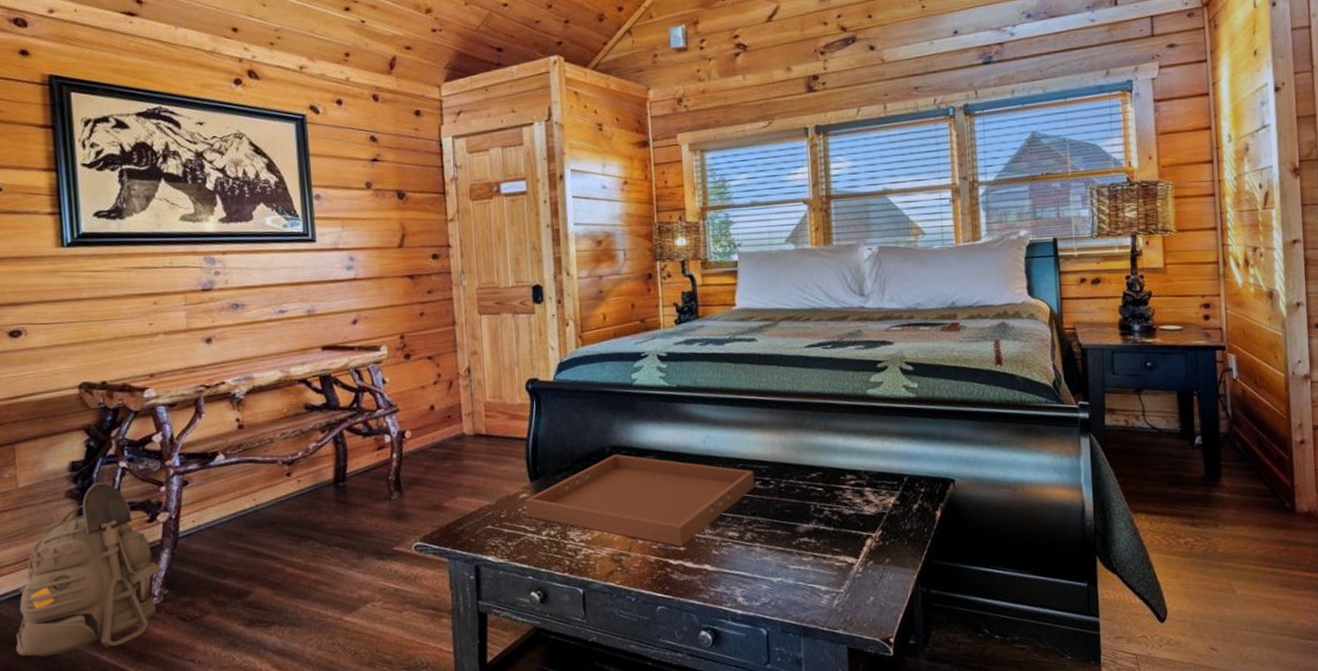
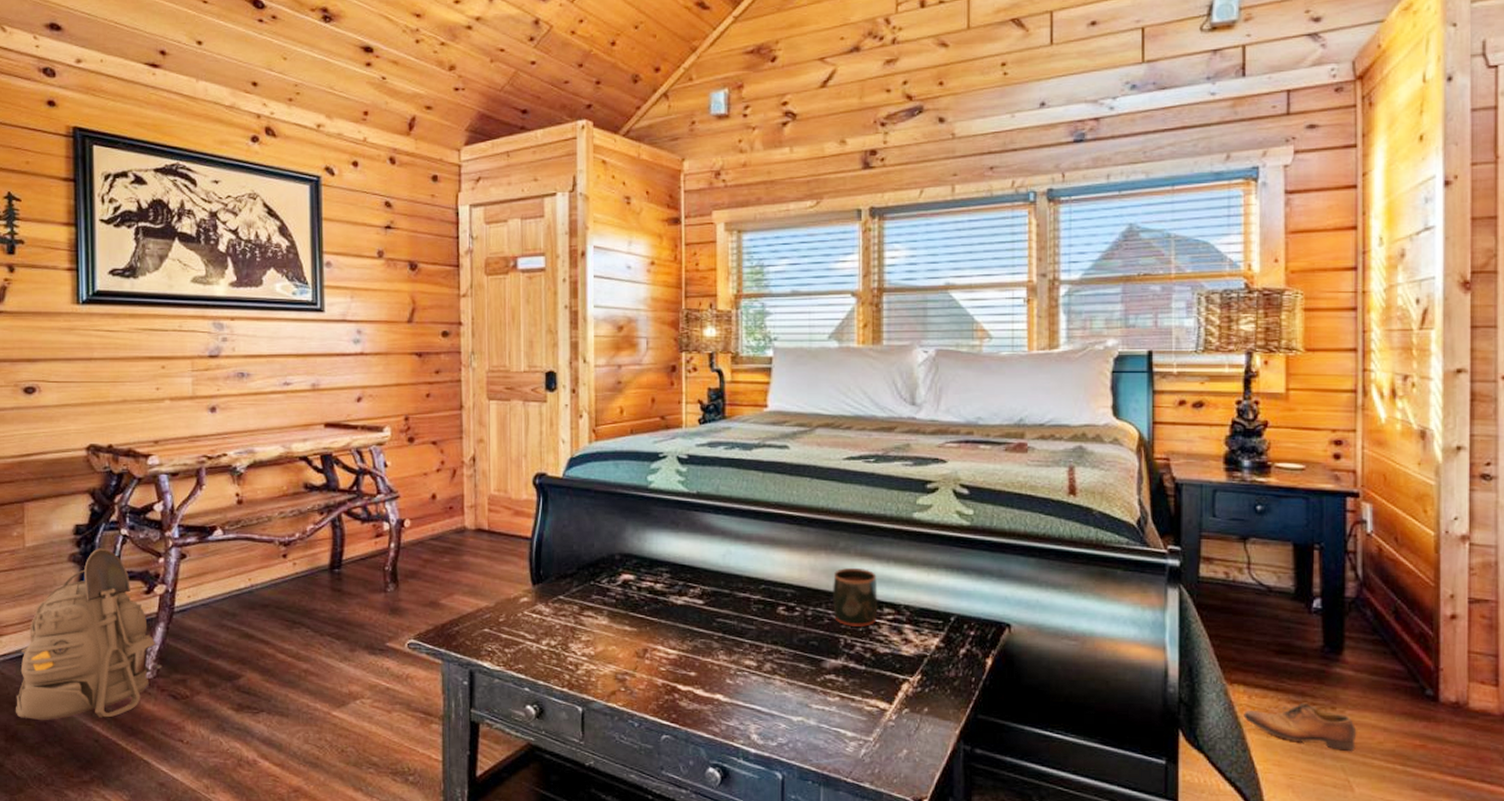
tray: present [525,454,755,547] -> none [525,562,778,671]
mug: none [801,441,842,494] -> present [833,567,878,628]
shoe: none [1146,523,1235,560] -> present [1243,702,1357,751]

